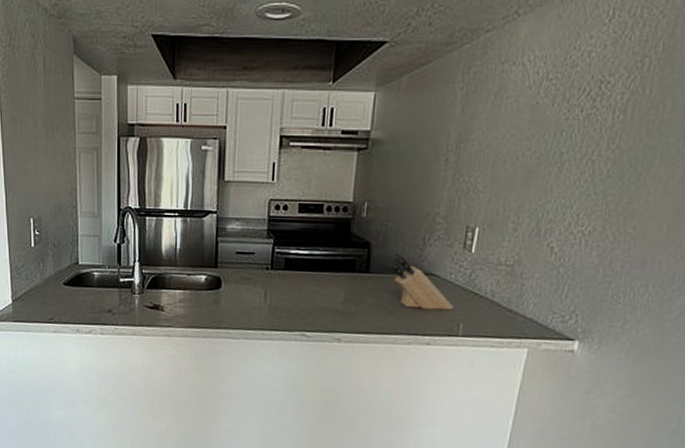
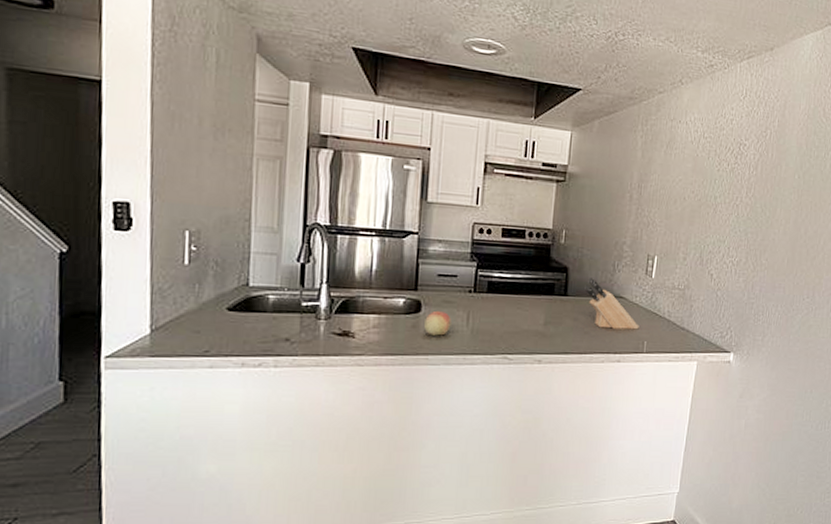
fruit: none [224,287,250,311] -> present [424,310,451,336]

